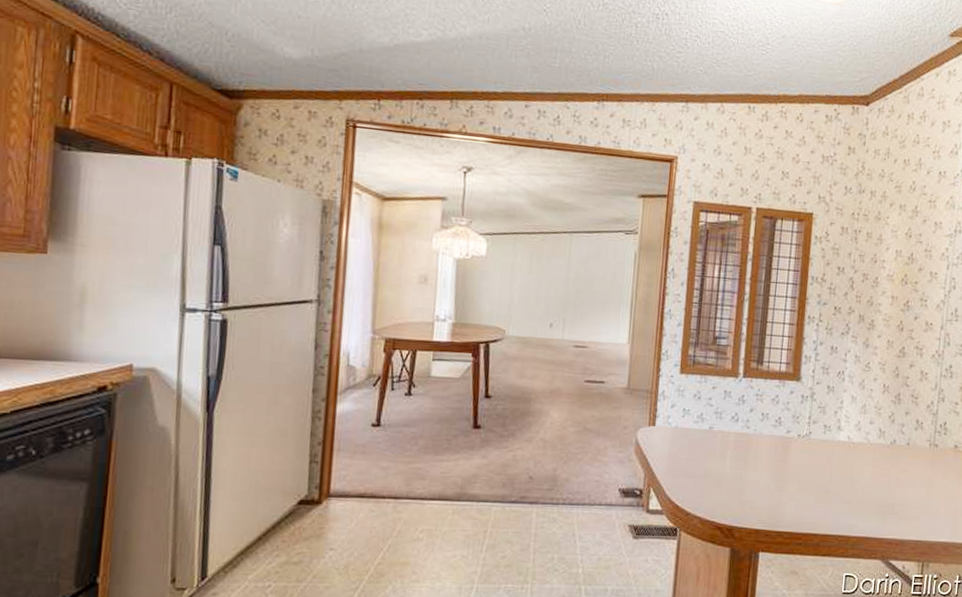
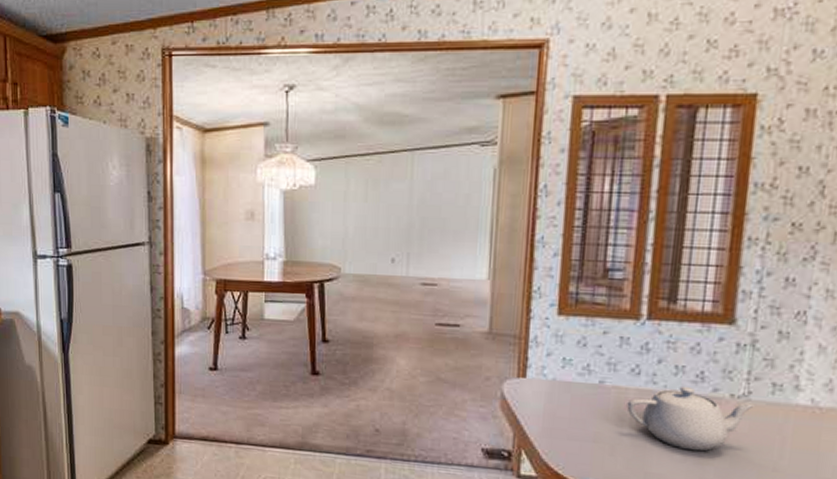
teapot: none [728,429,813,481] -> present [626,385,755,452]

